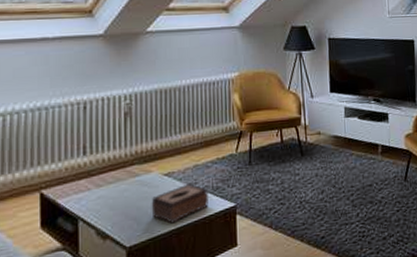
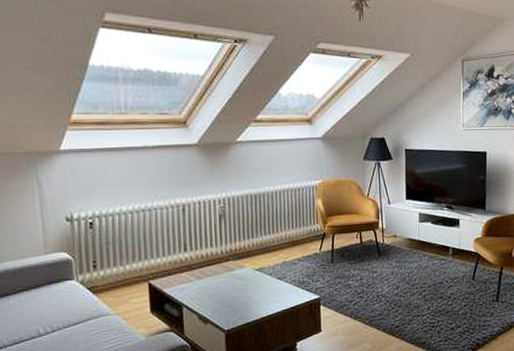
tissue box: present [151,184,208,224] -> none [245,278,296,312]

